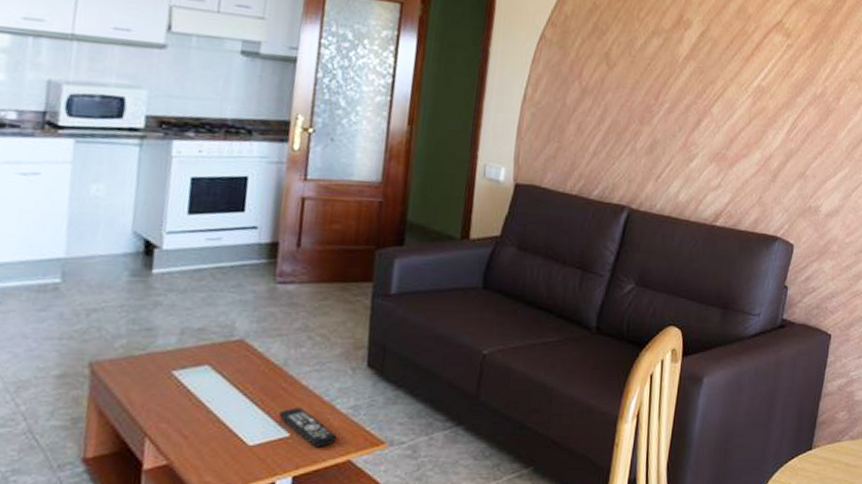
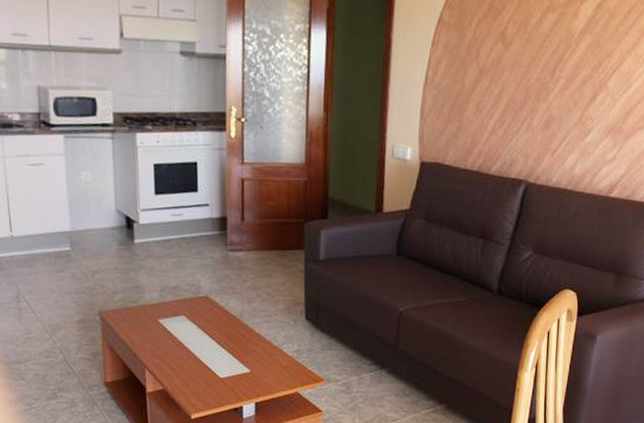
remote control: present [279,407,337,447] -> none [240,350,286,382]

